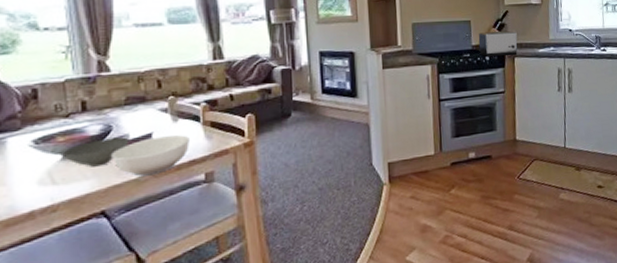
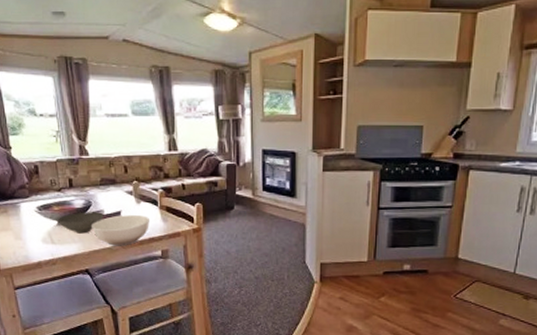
toaster: present [478,30,518,57] -> none [428,139,476,168]

